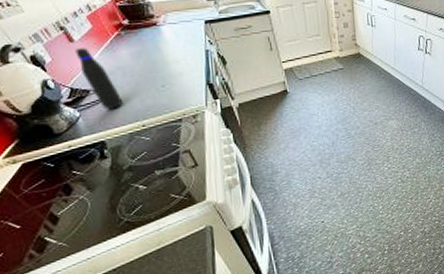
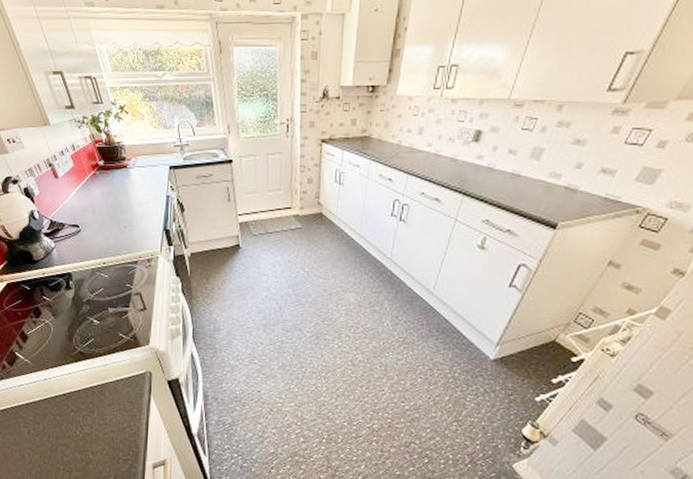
water bottle: present [75,48,124,110] -> none [58,184,91,245]

